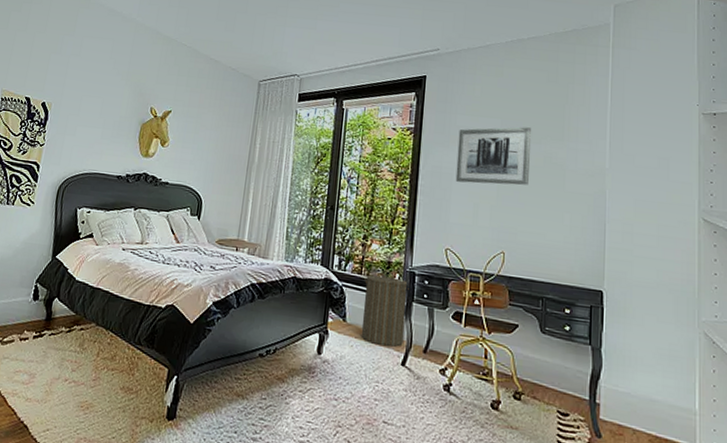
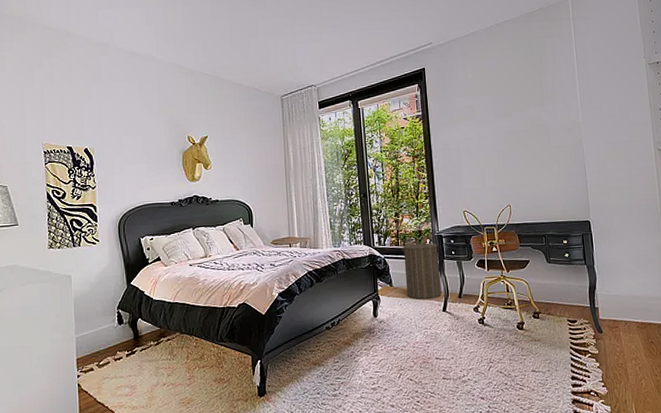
wall art: present [455,127,531,185] -> none [459,98,521,154]

